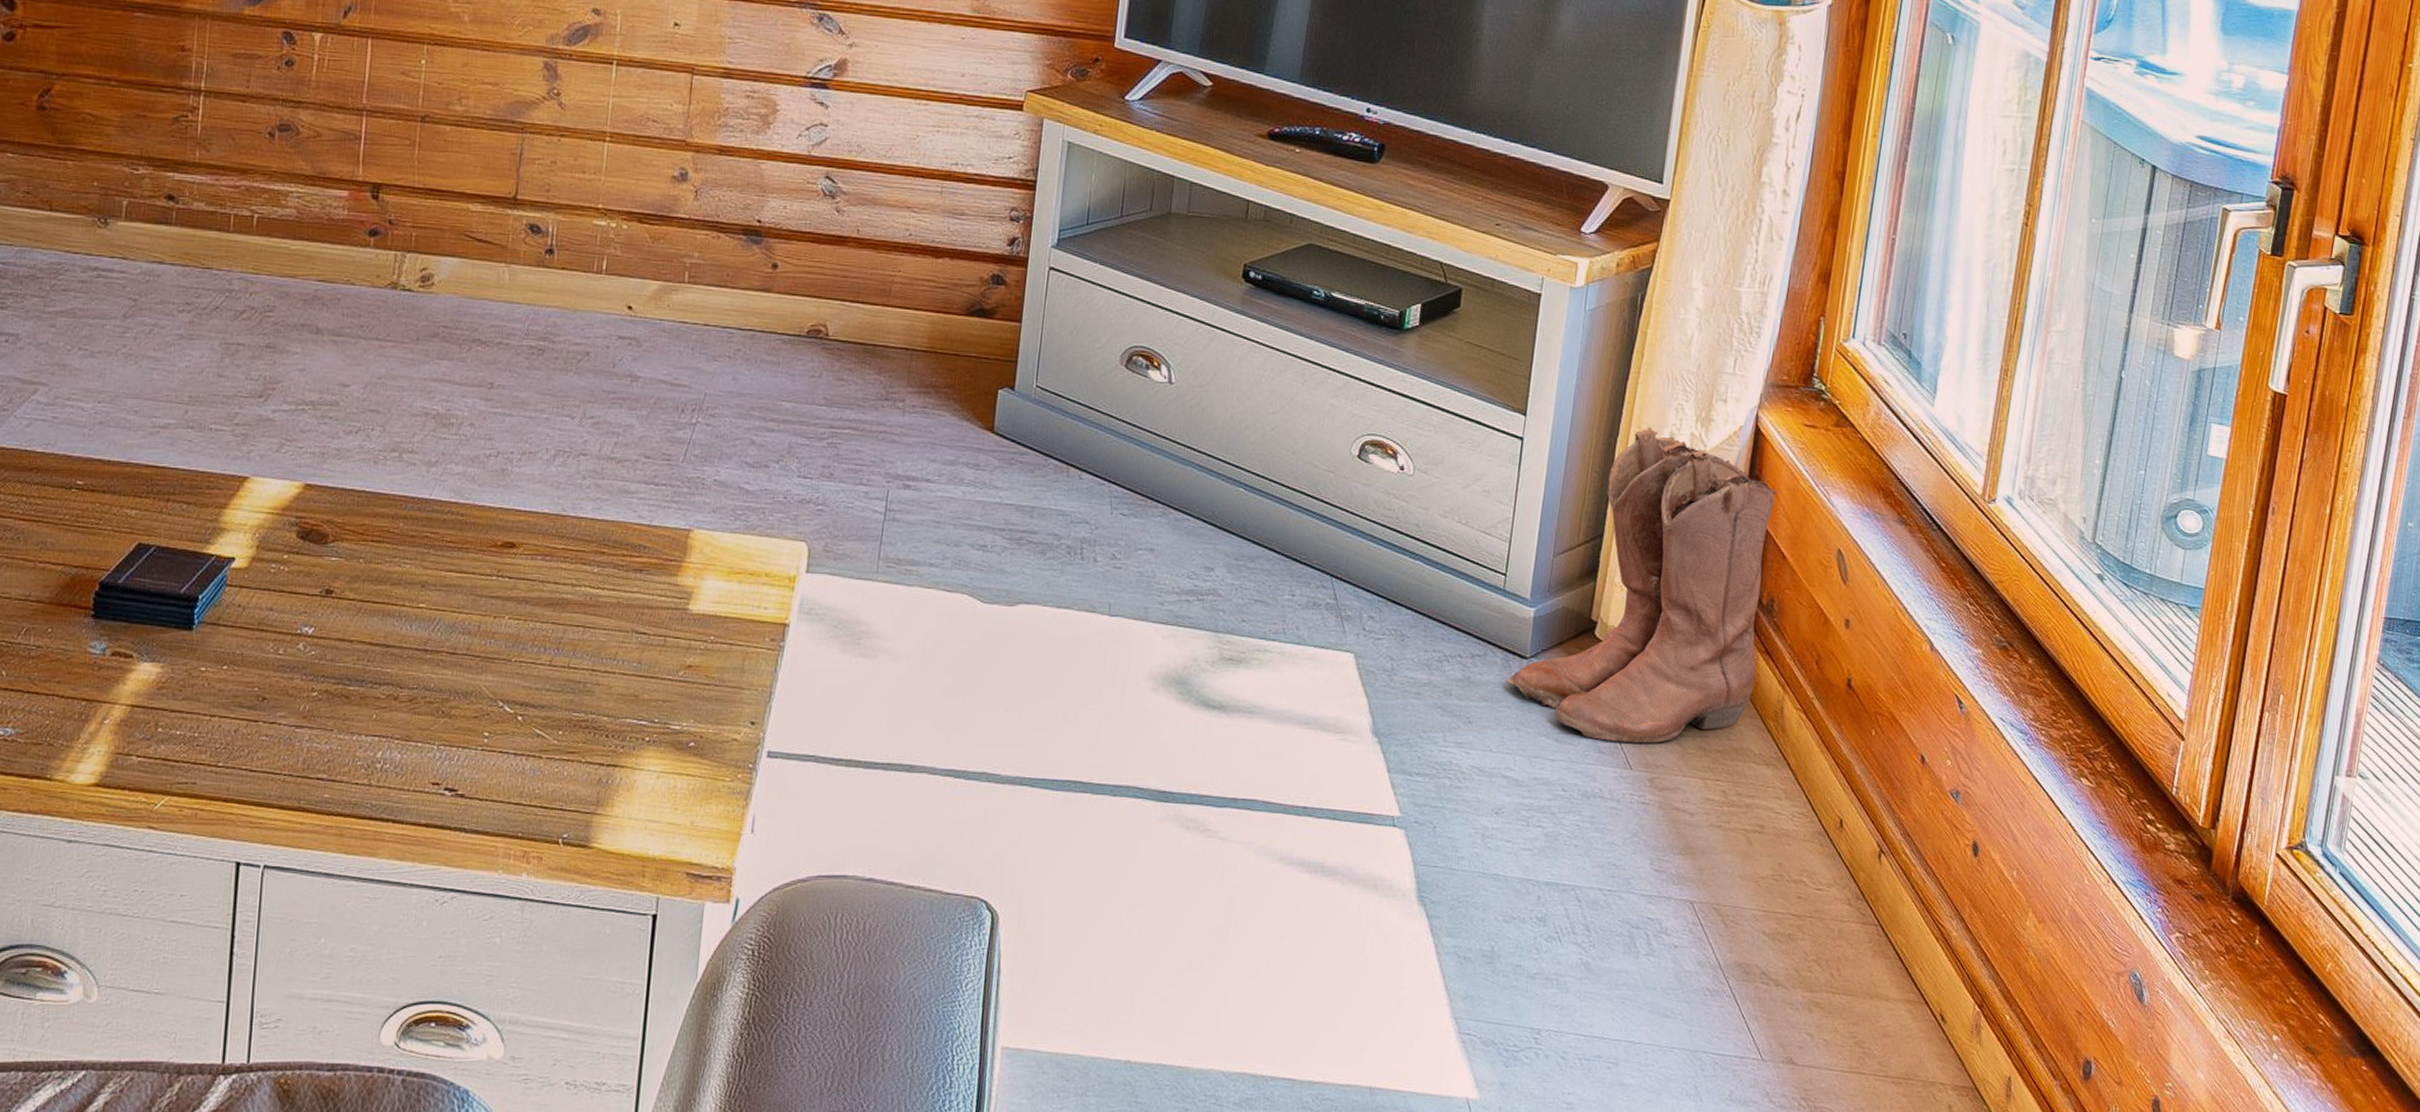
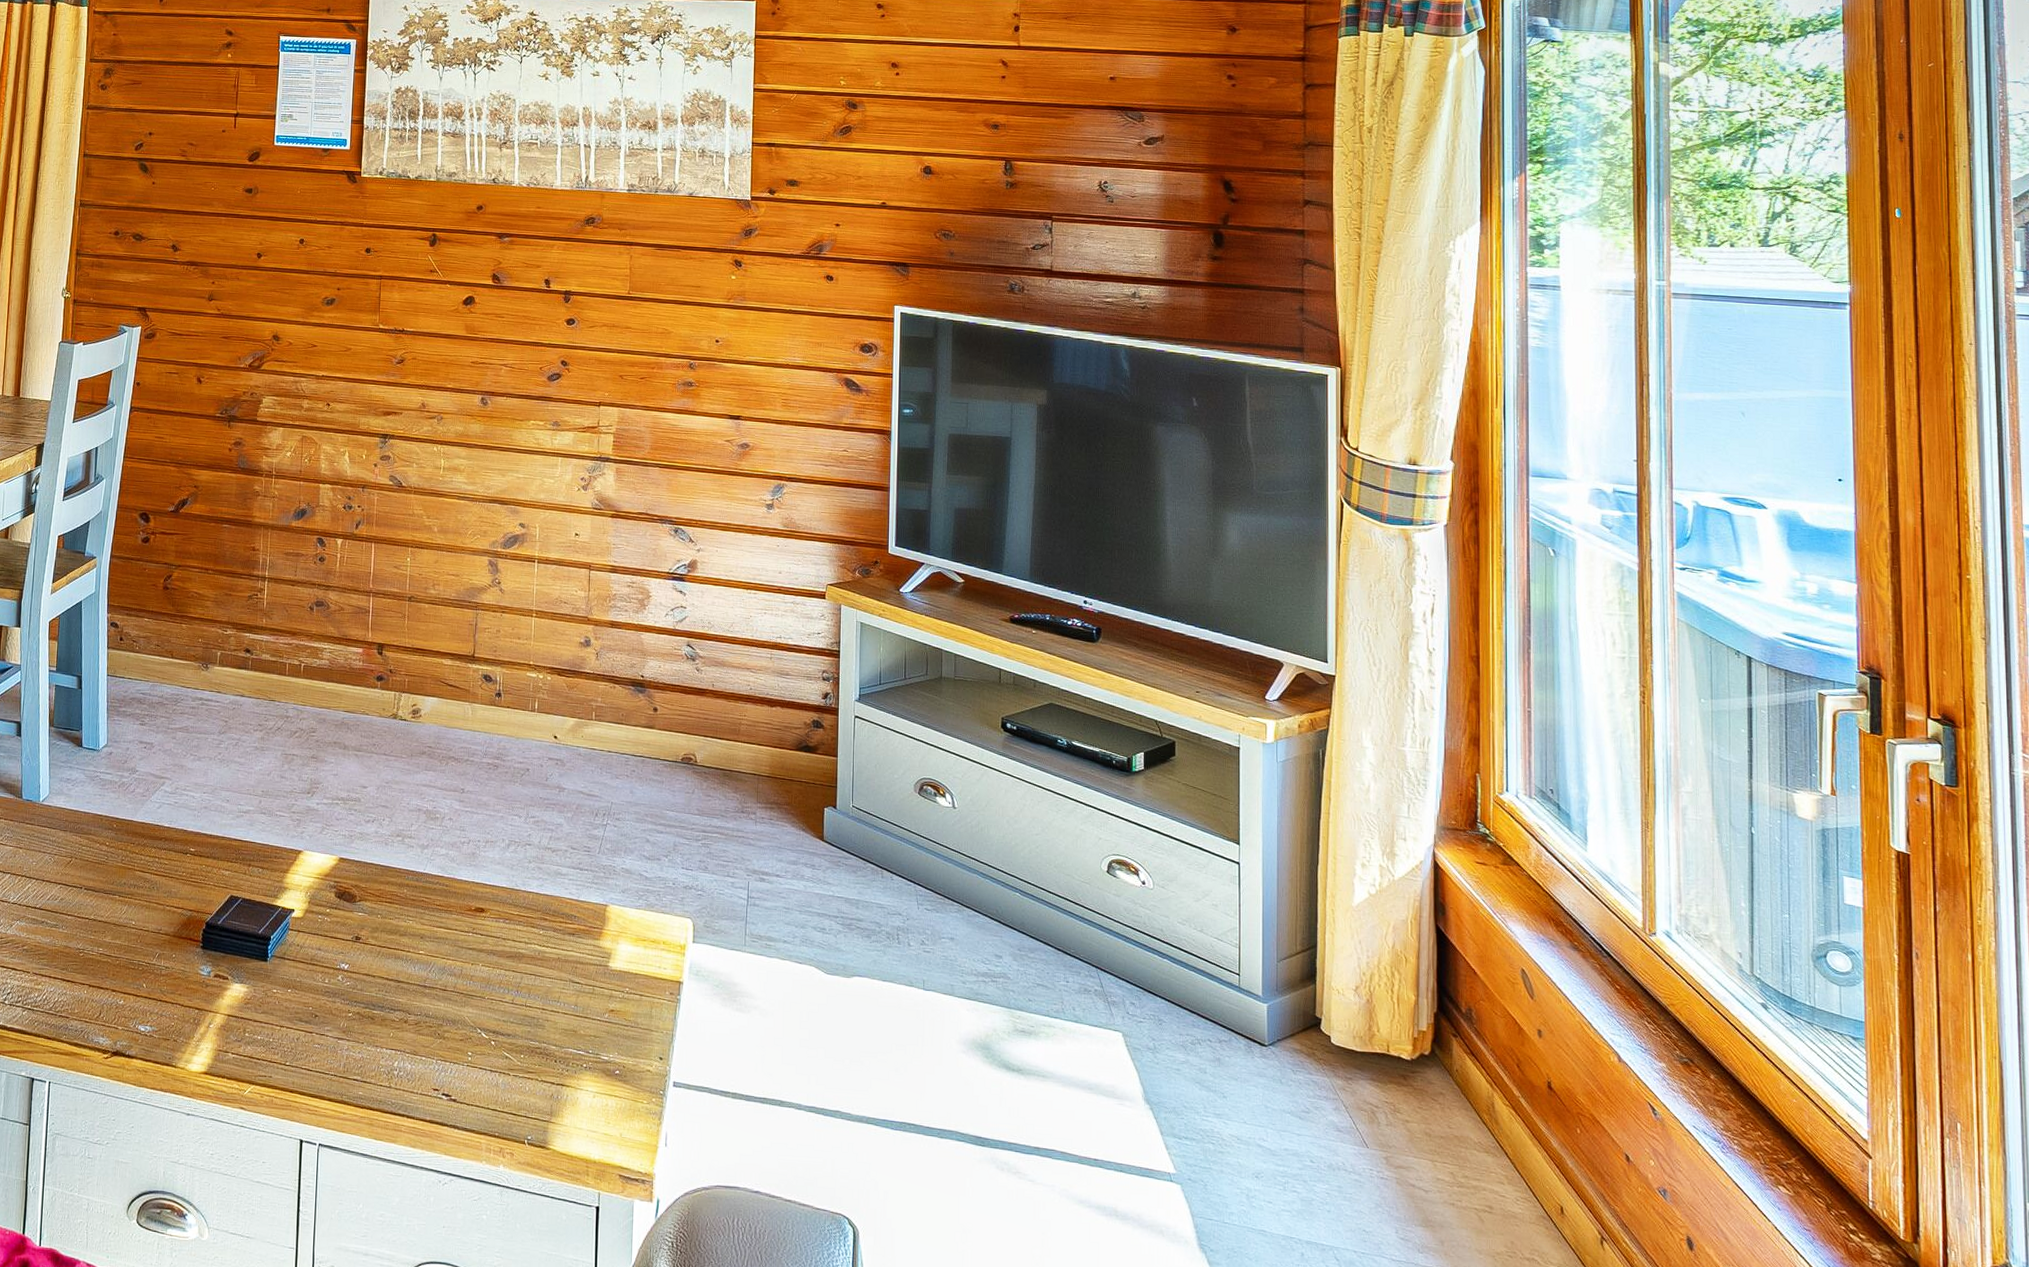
boots: present [1506,426,1778,743] -> none [1251,858,1465,1126]

